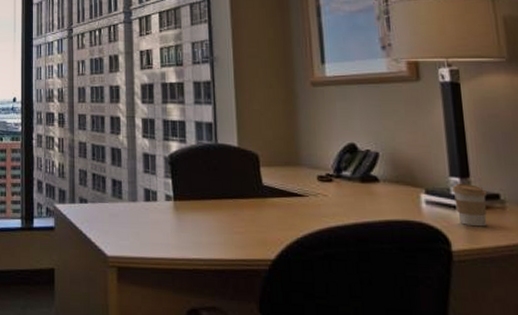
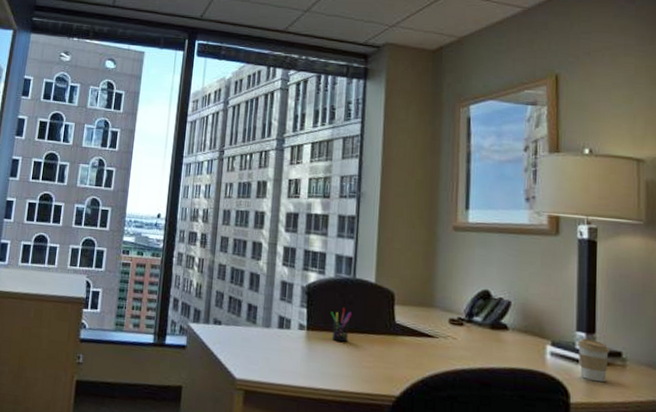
pen holder: none [196,175,218,210] -> present [330,308,353,343]

